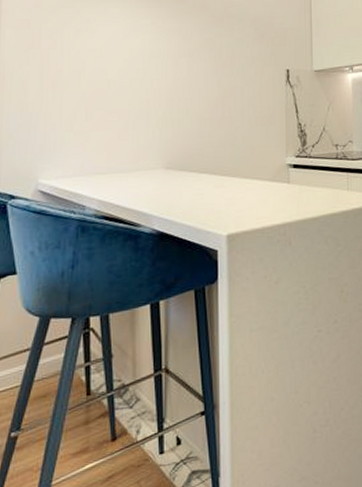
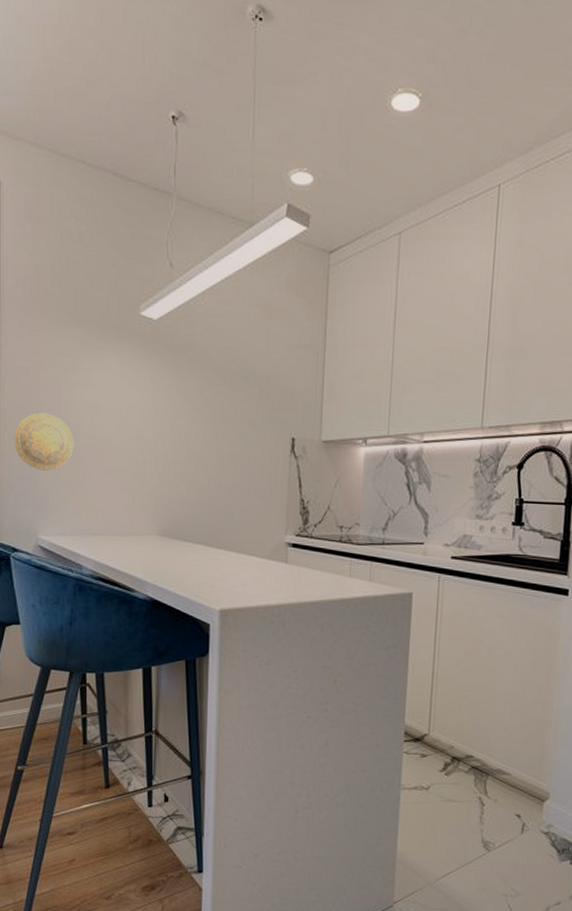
decorative plate: none [13,61,77,116] -> present [14,412,74,471]

